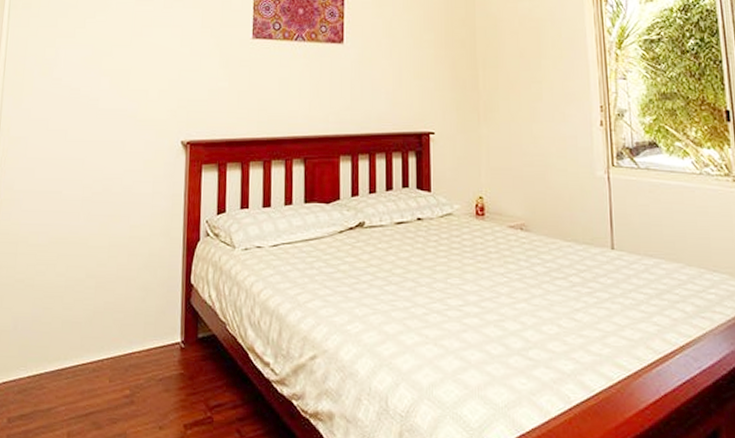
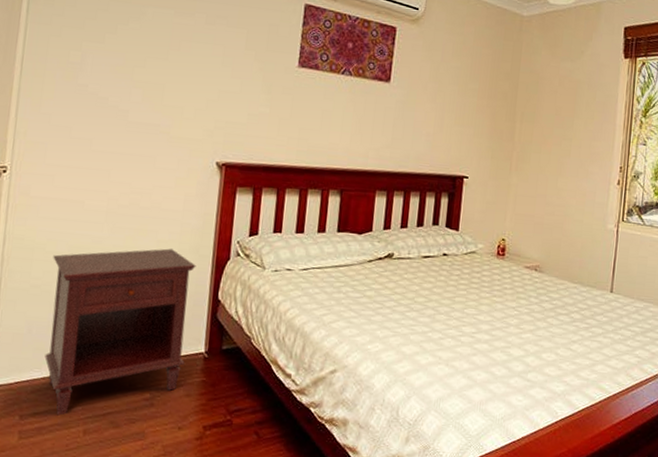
nightstand: none [29,233,168,417] -> present [44,248,196,416]

